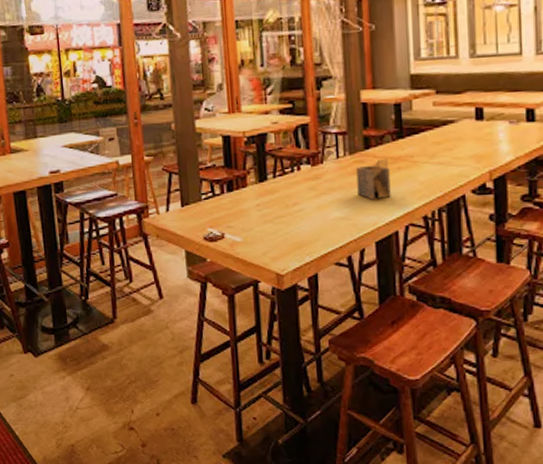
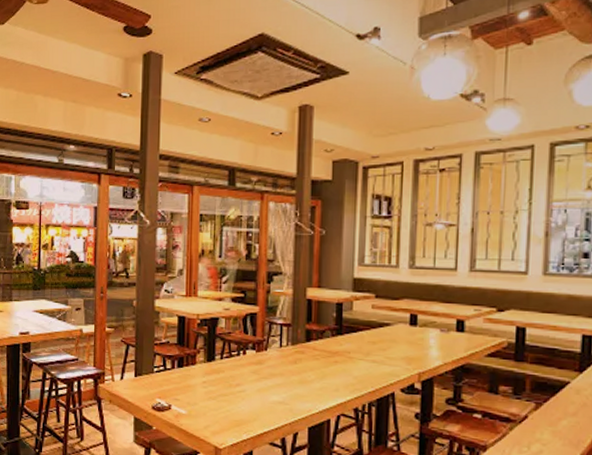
napkin holder: present [356,158,391,199] -> none [296,352,327,388]

